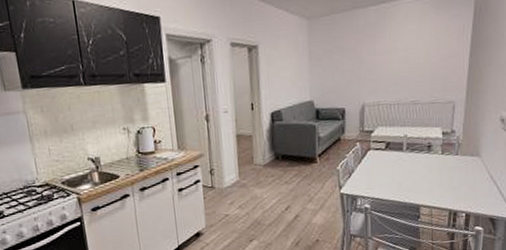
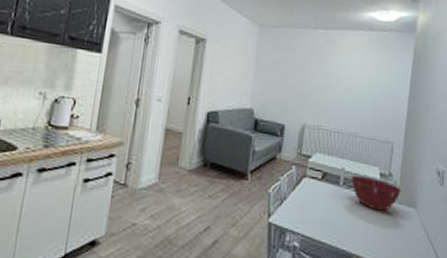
mixing bowl: none [414,138,464,165] -> present [351,175,401,211]

